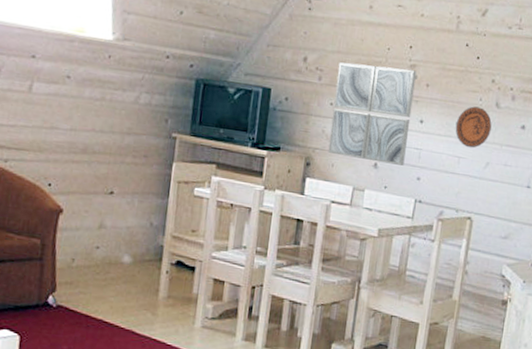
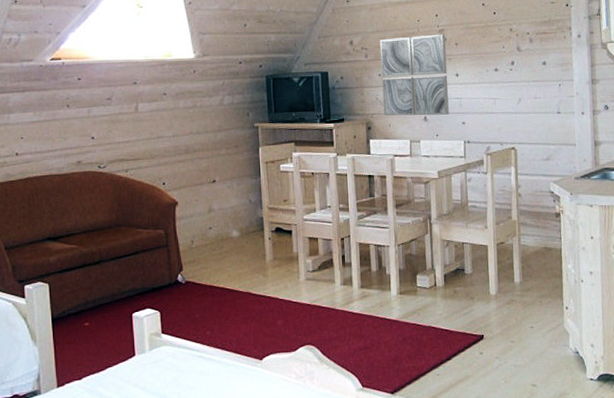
decorative plate: present [455,106,492,148] -> none [486,54,517,89]

